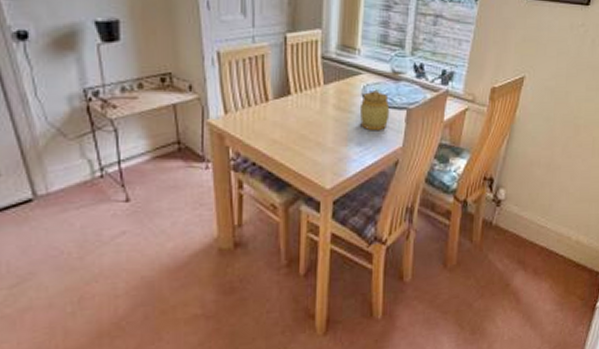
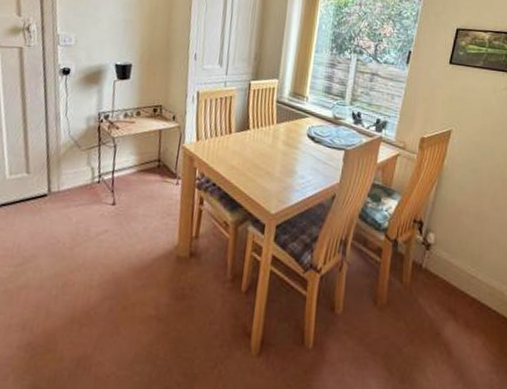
jar: present [359,89,390,131] -> none [304,131,330,167]

